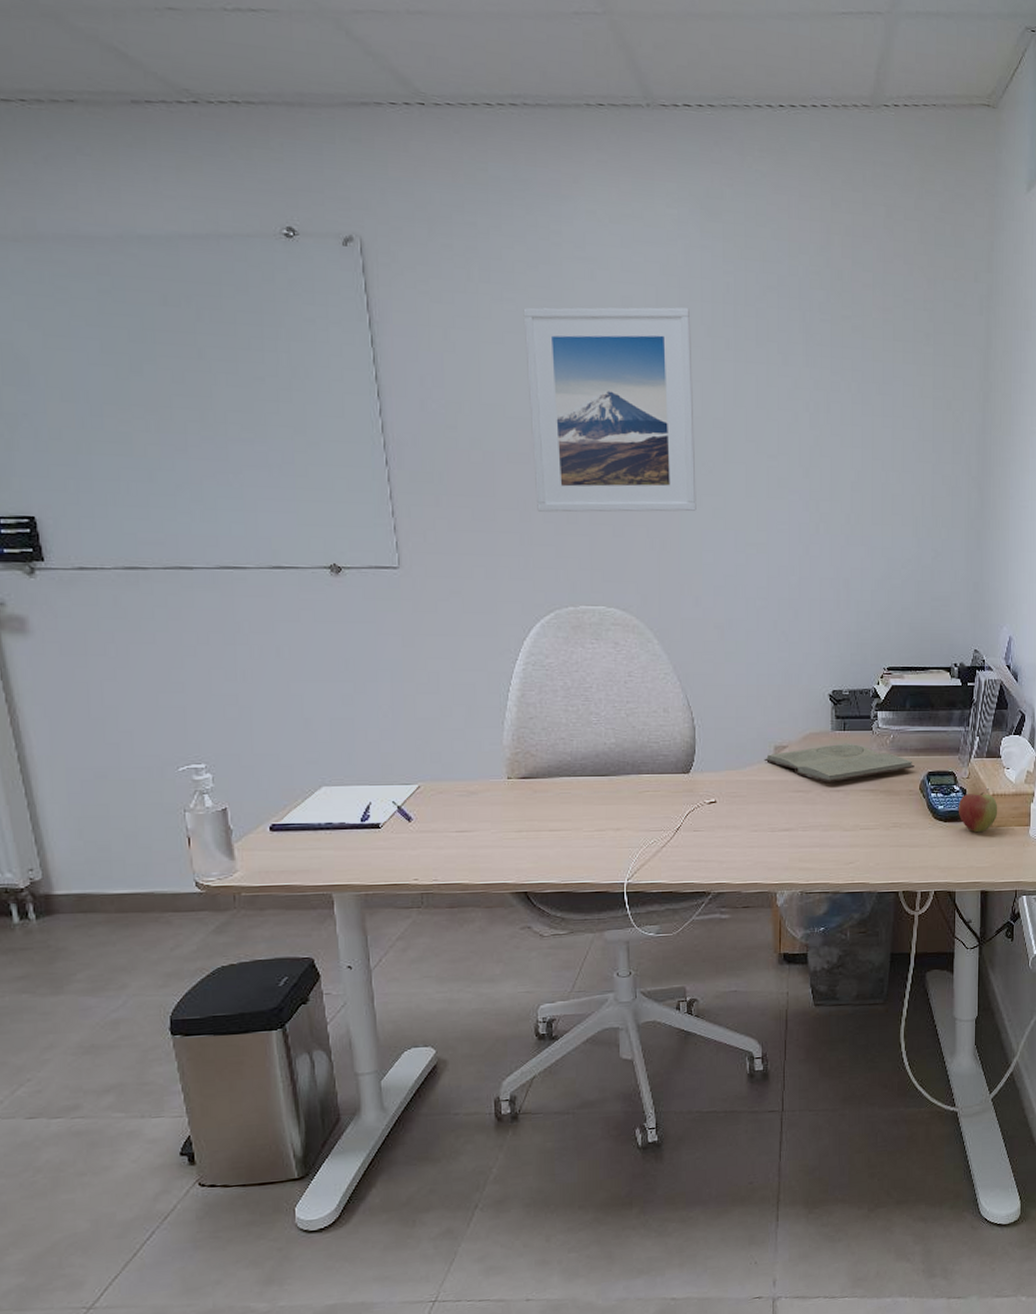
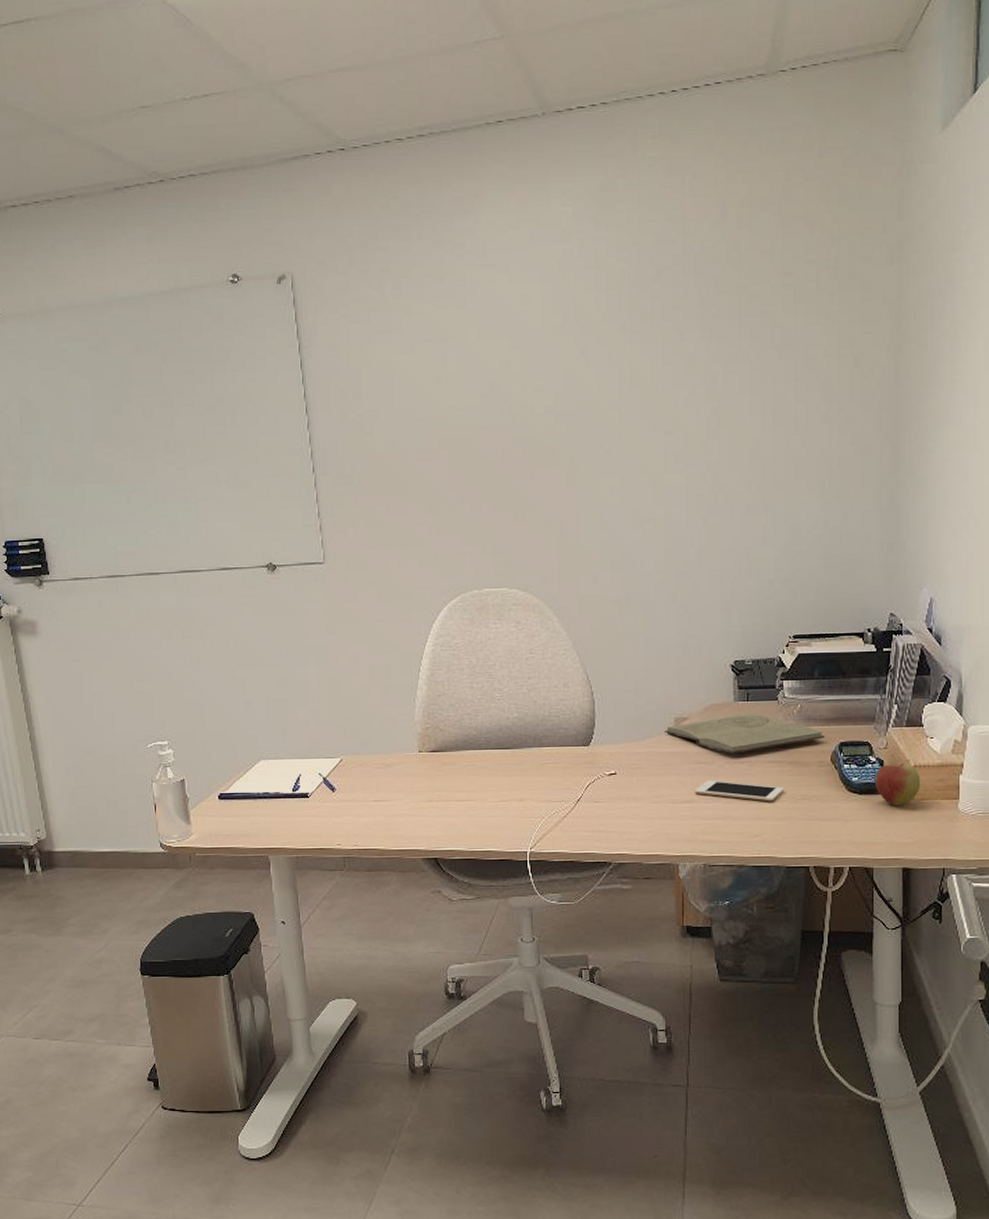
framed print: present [523,307,696,513] -> none [430,299,594,503]
cell phone: none [794,809,877,830] -> present [695,780,784,802]

